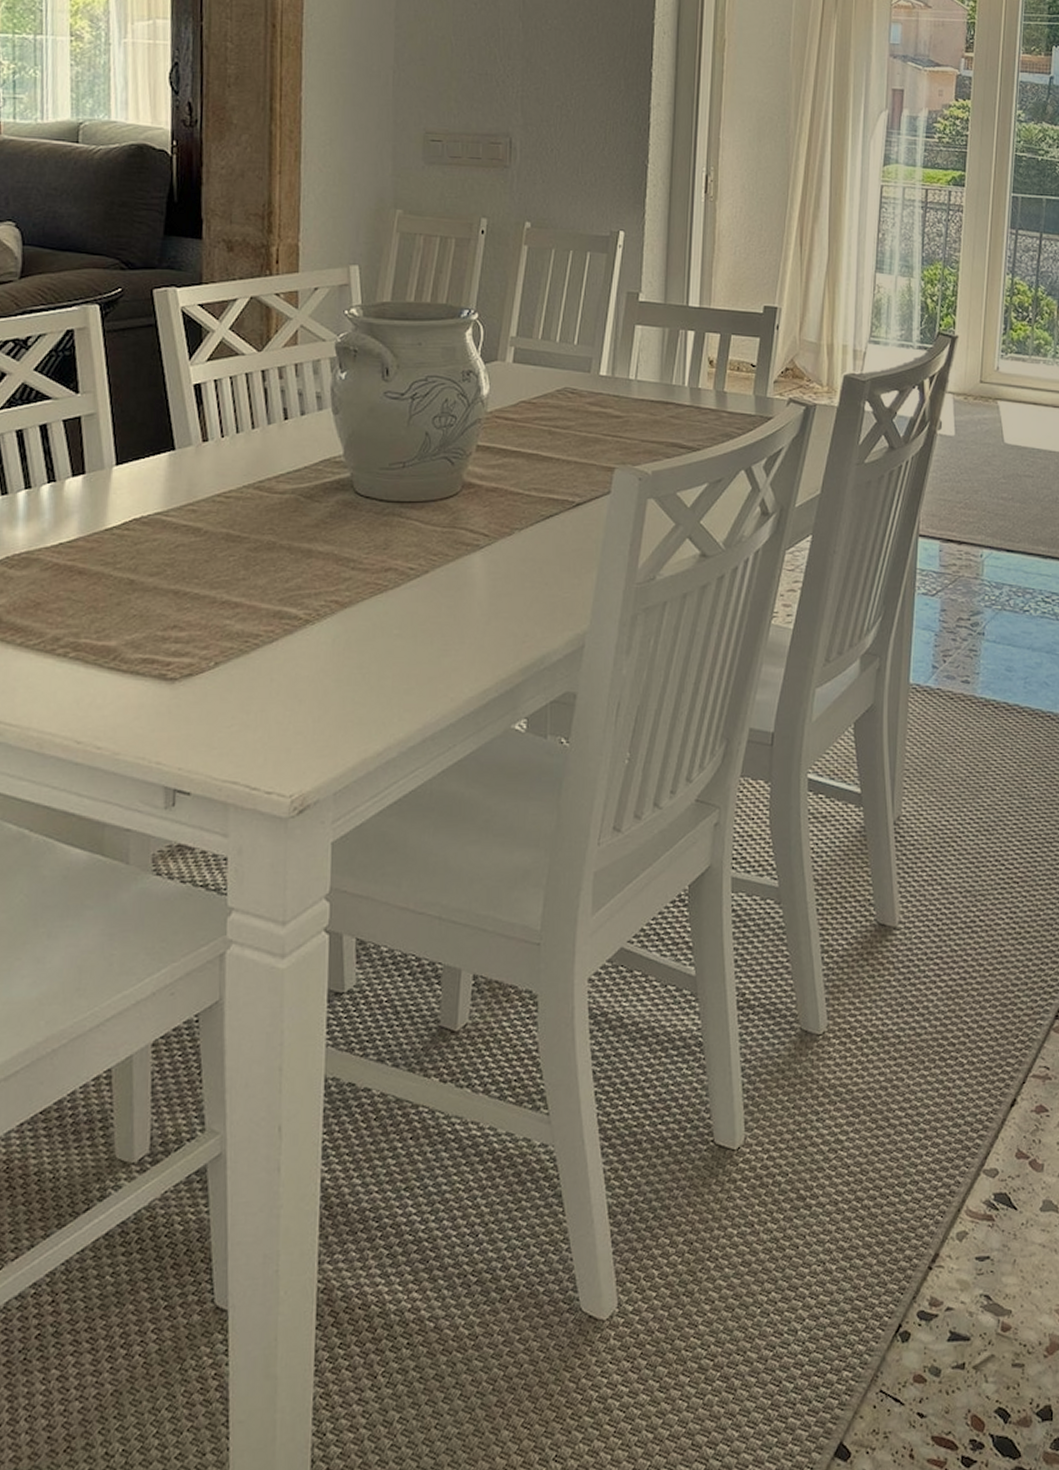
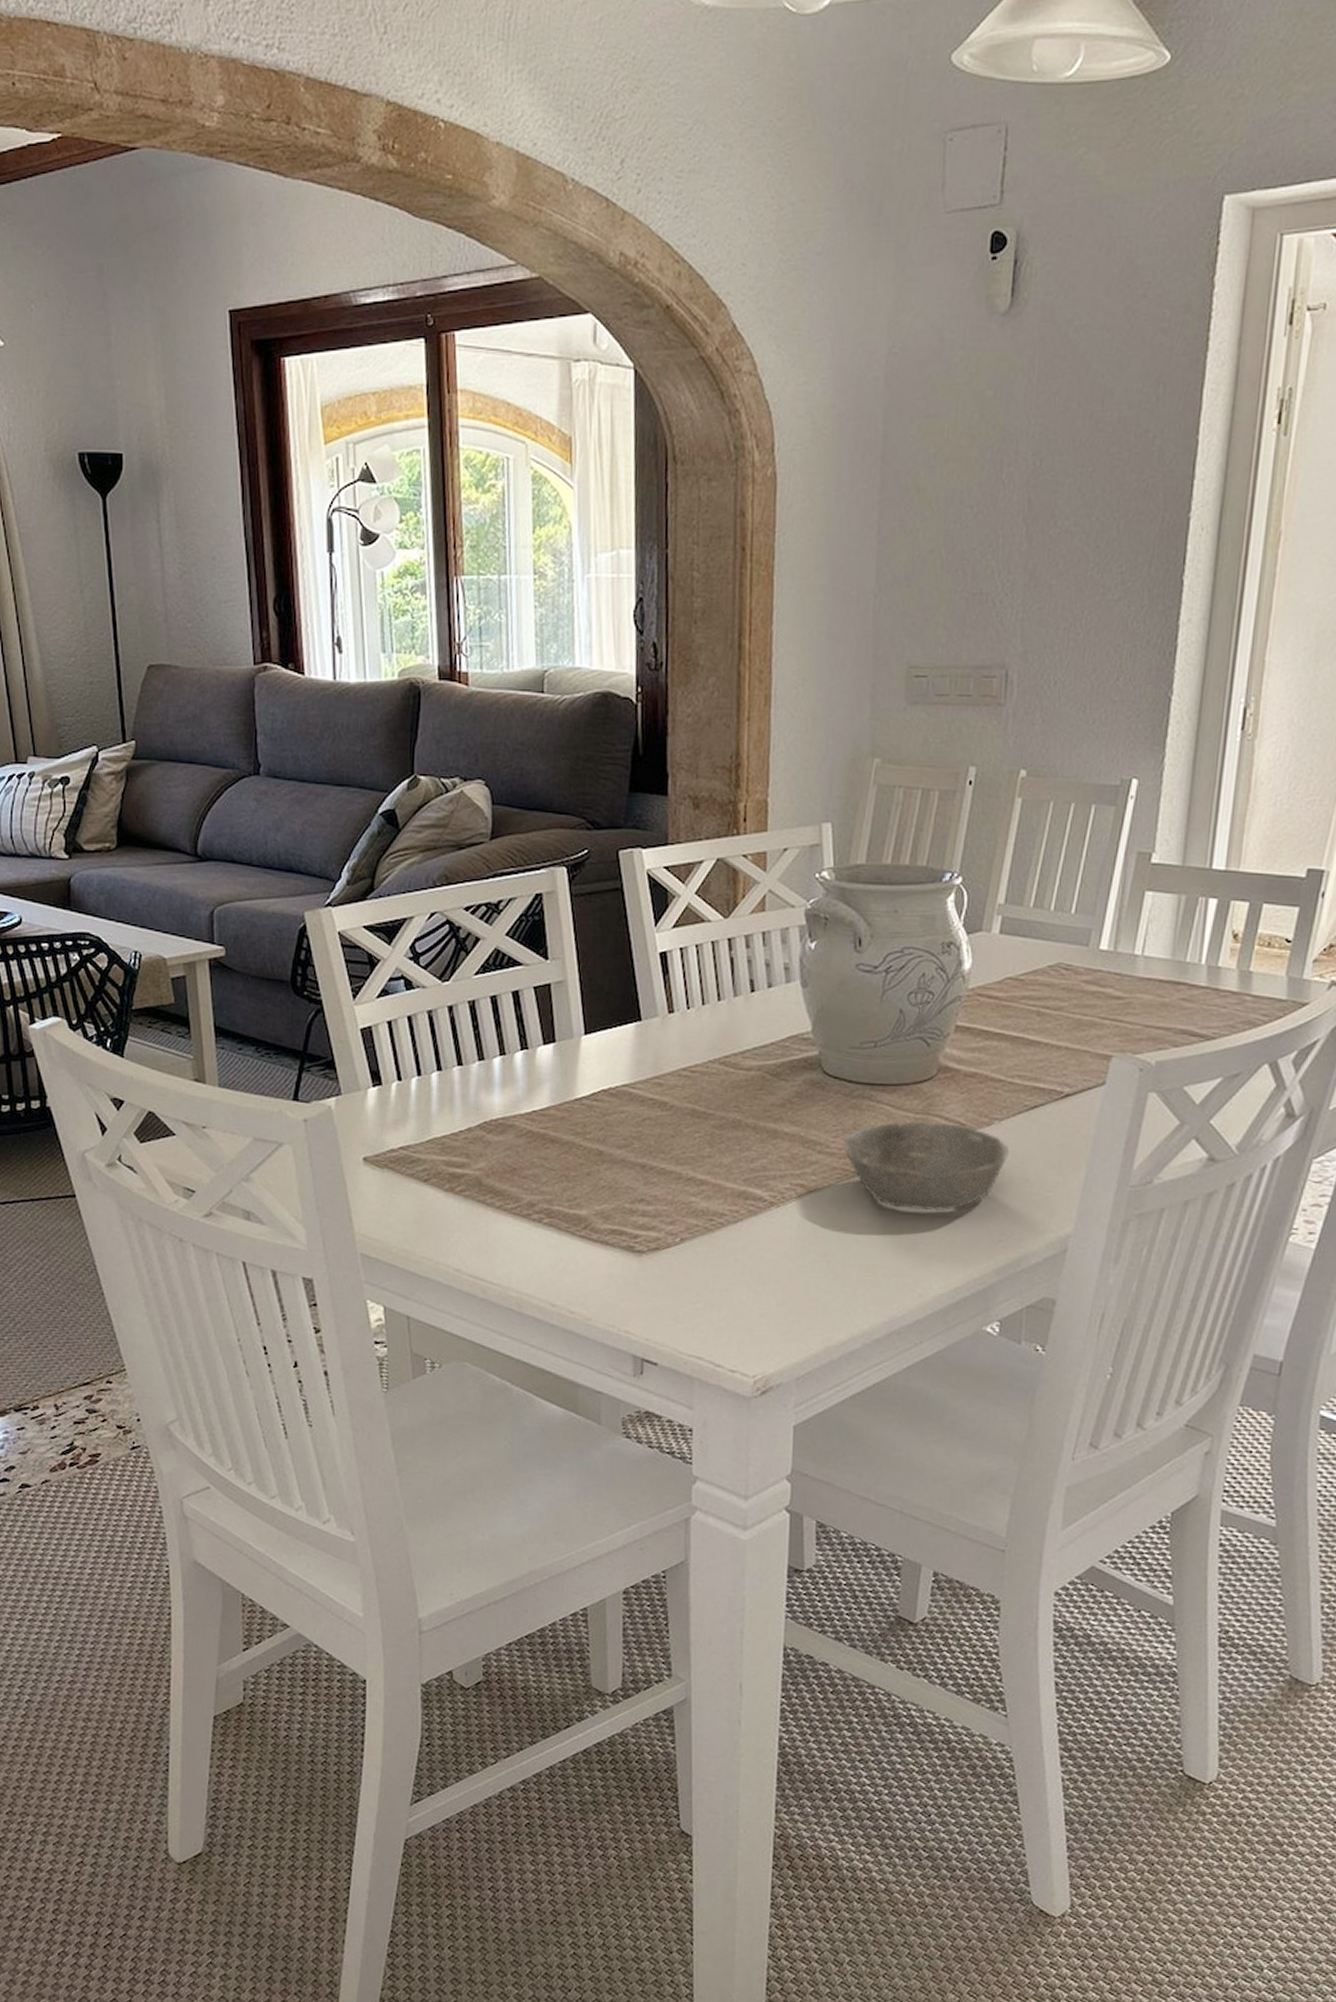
bowl: none [374,535,530,617] -> present [842,1121,1010,1211]

